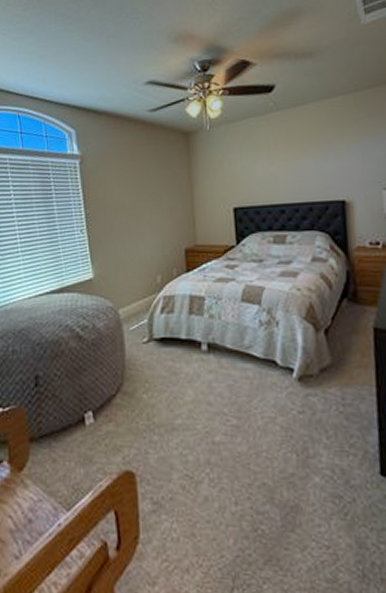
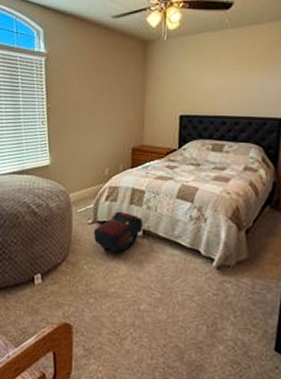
satchel: none [150,324,207,377] -> present [93,211,143,255]

